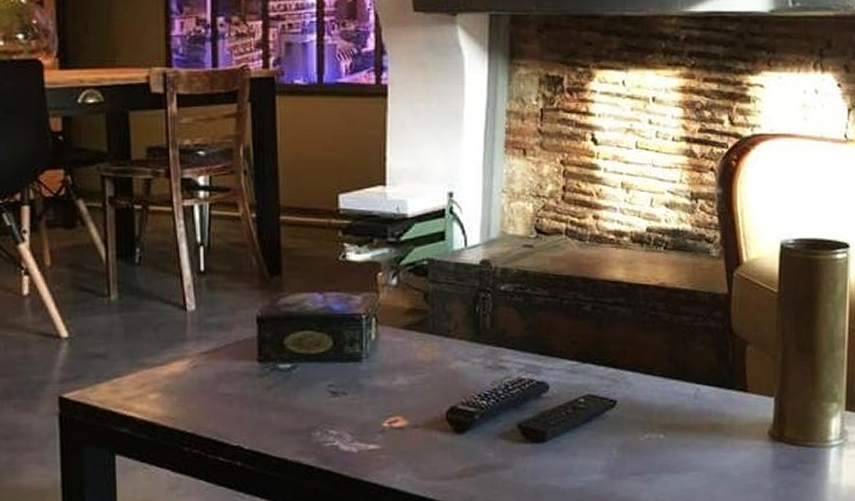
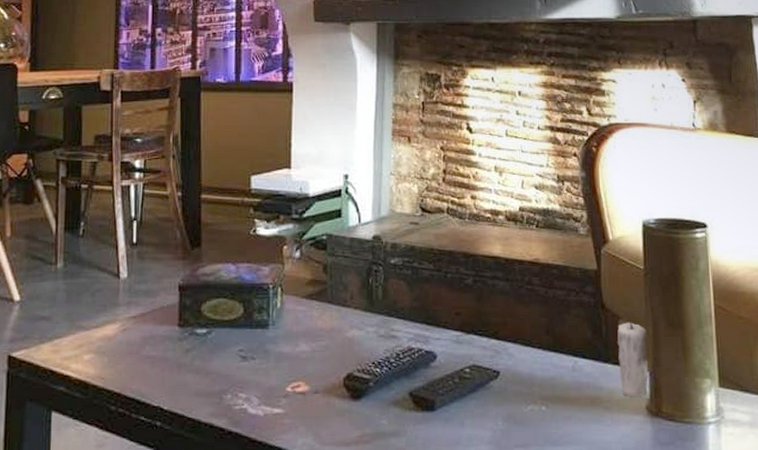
candle: none [743,340,776,422] -> present [617,314,648,397]

